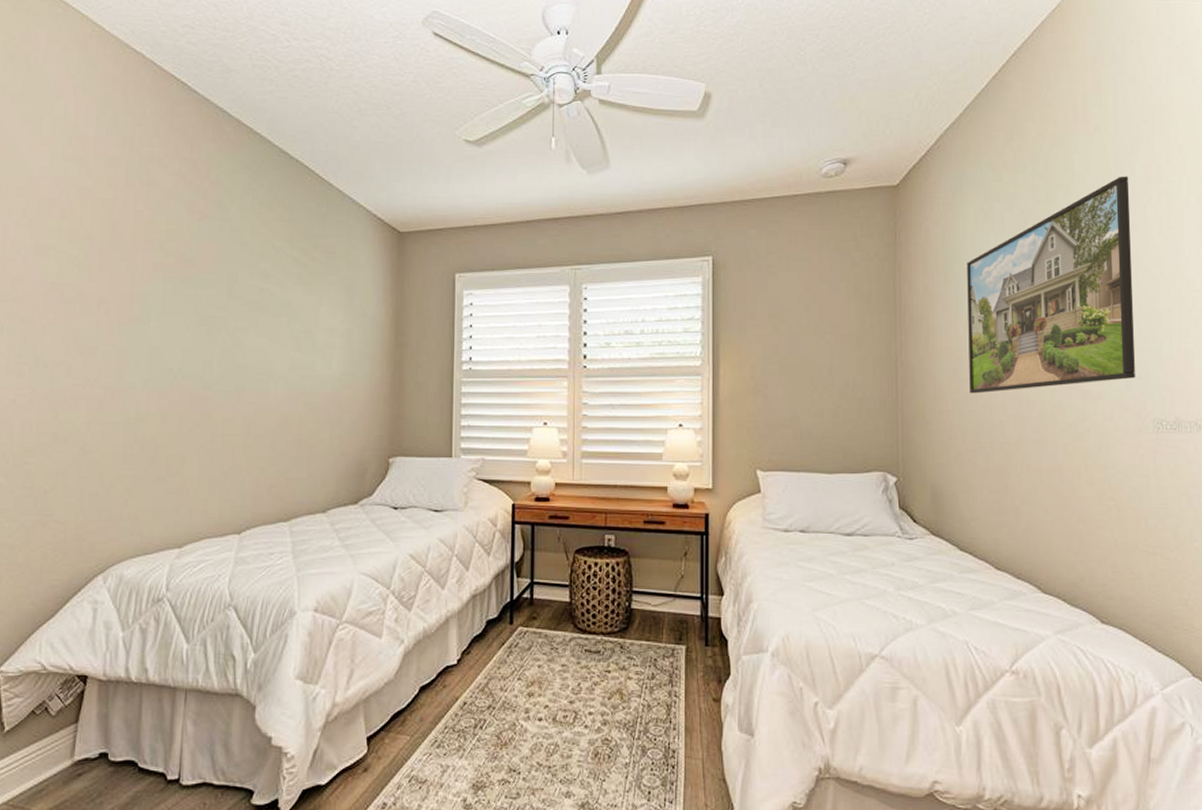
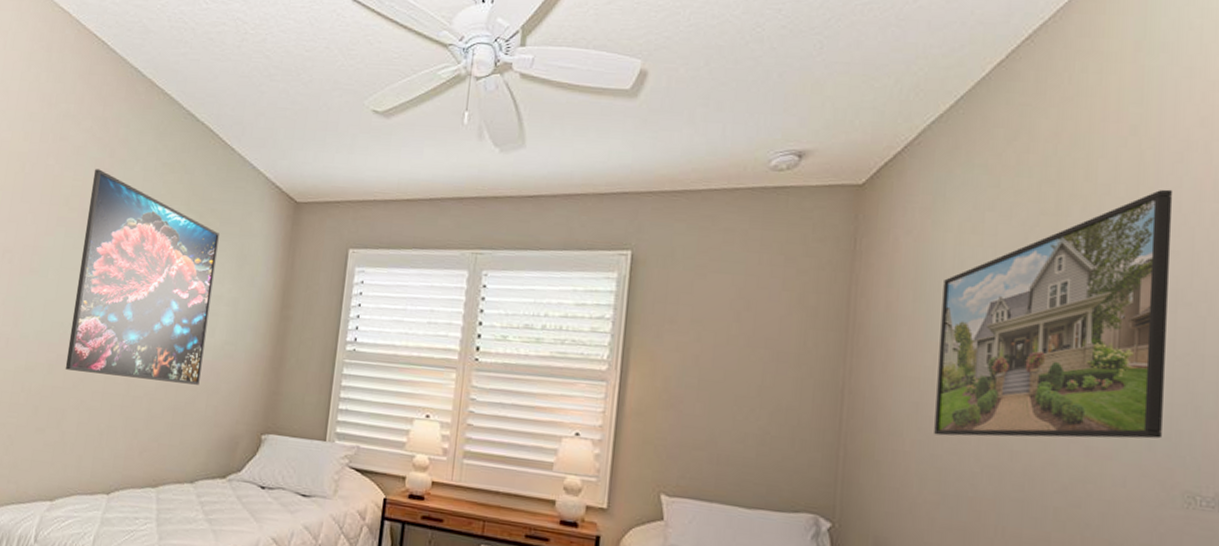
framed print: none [179,212,326,417] -> present [65,169,219,385]

